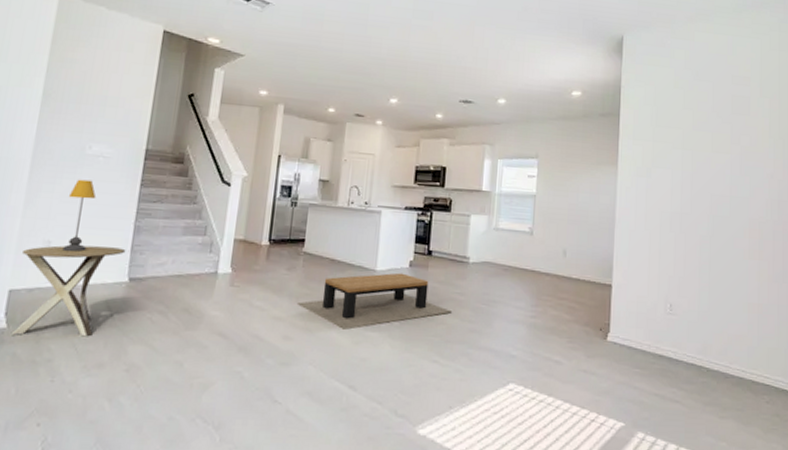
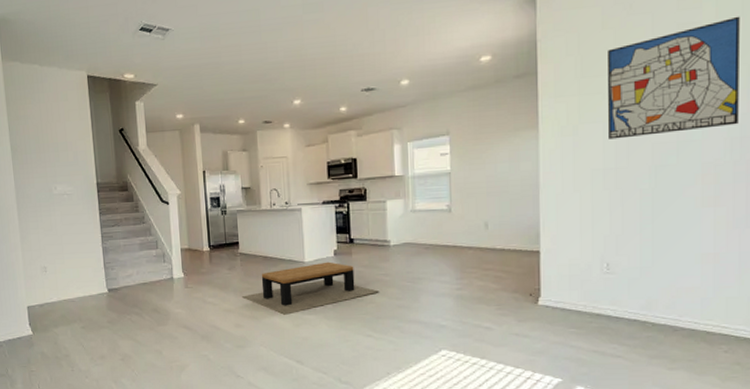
side table: present [10,245,126,337] -> none [29,266,101,339]
table lamp: present [62,179,96,253] -> none [49,215,72,274]
wall art: none [676,98,777,189] -> present [608,16,740,140]

